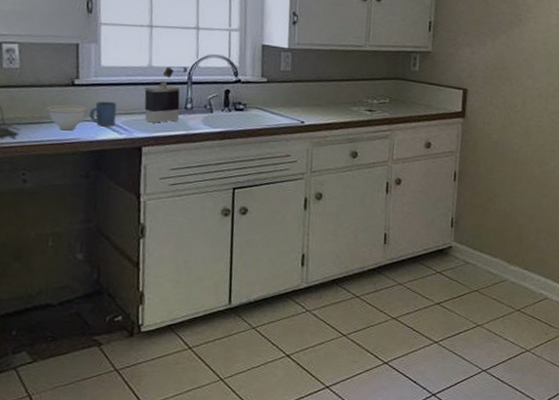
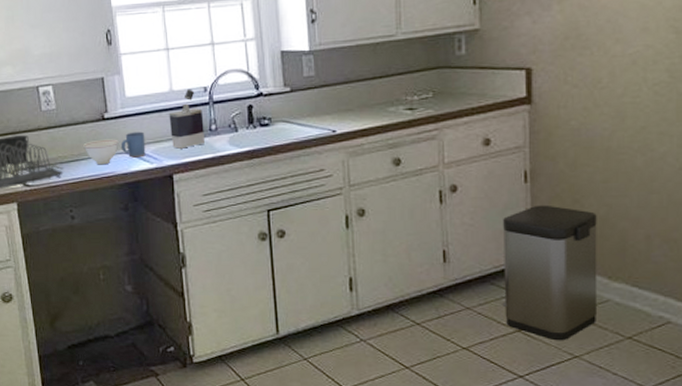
pedal bin: none [427,200,504,312] -> present [502,204,598,340]

